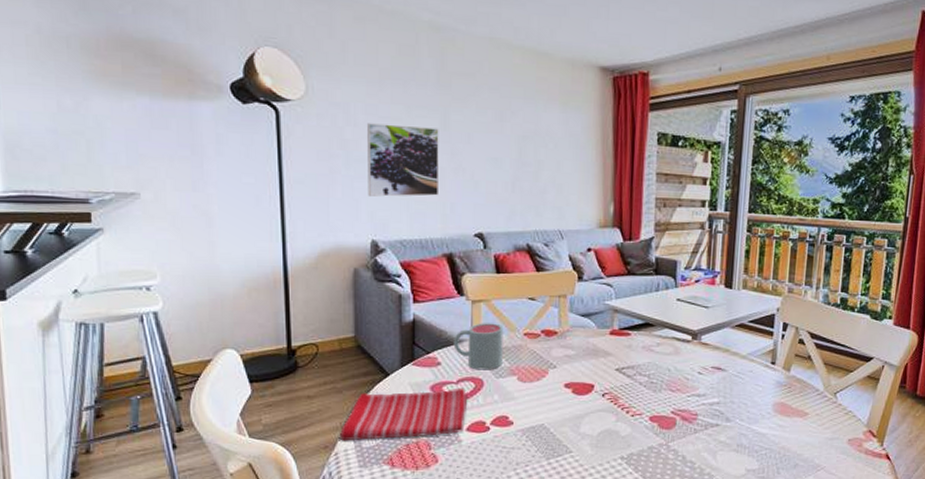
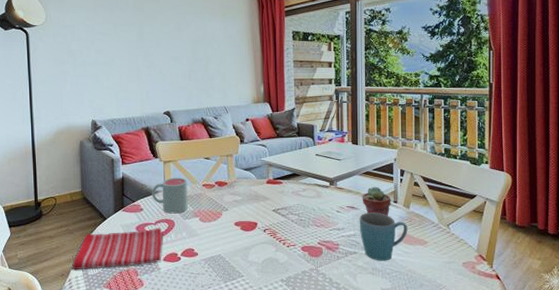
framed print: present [367,123,440,197] -> none [87,38,138,89]
mug: none [725,375,786,436] -> present [359,212,408,261]
potted succulent: none [731,343,768,380] -> present [362,186,391,216]

